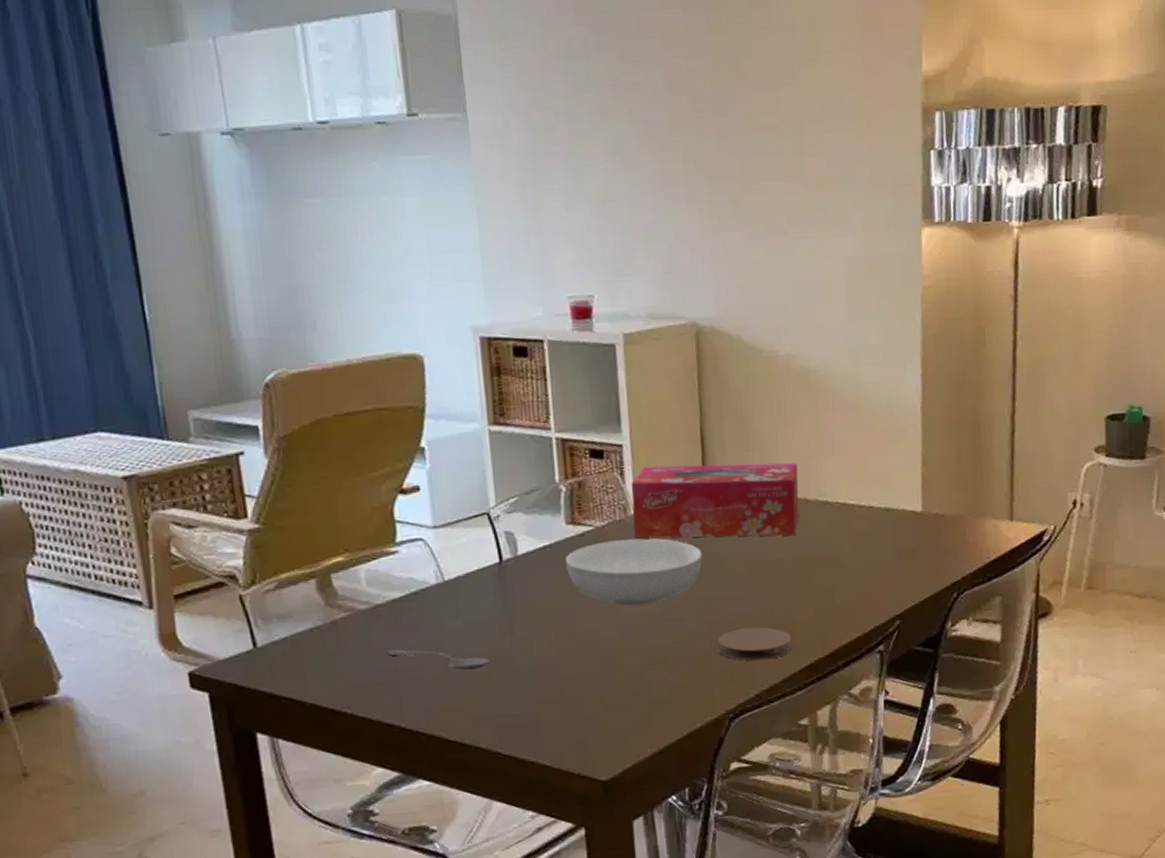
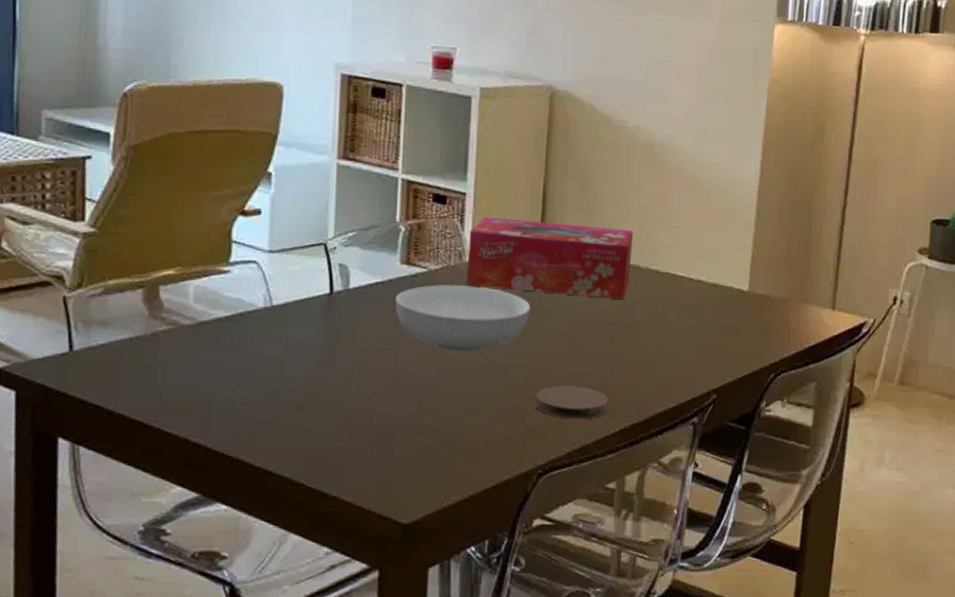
spoon: present [388,649,491,670] -> none [205,368,307,397]

